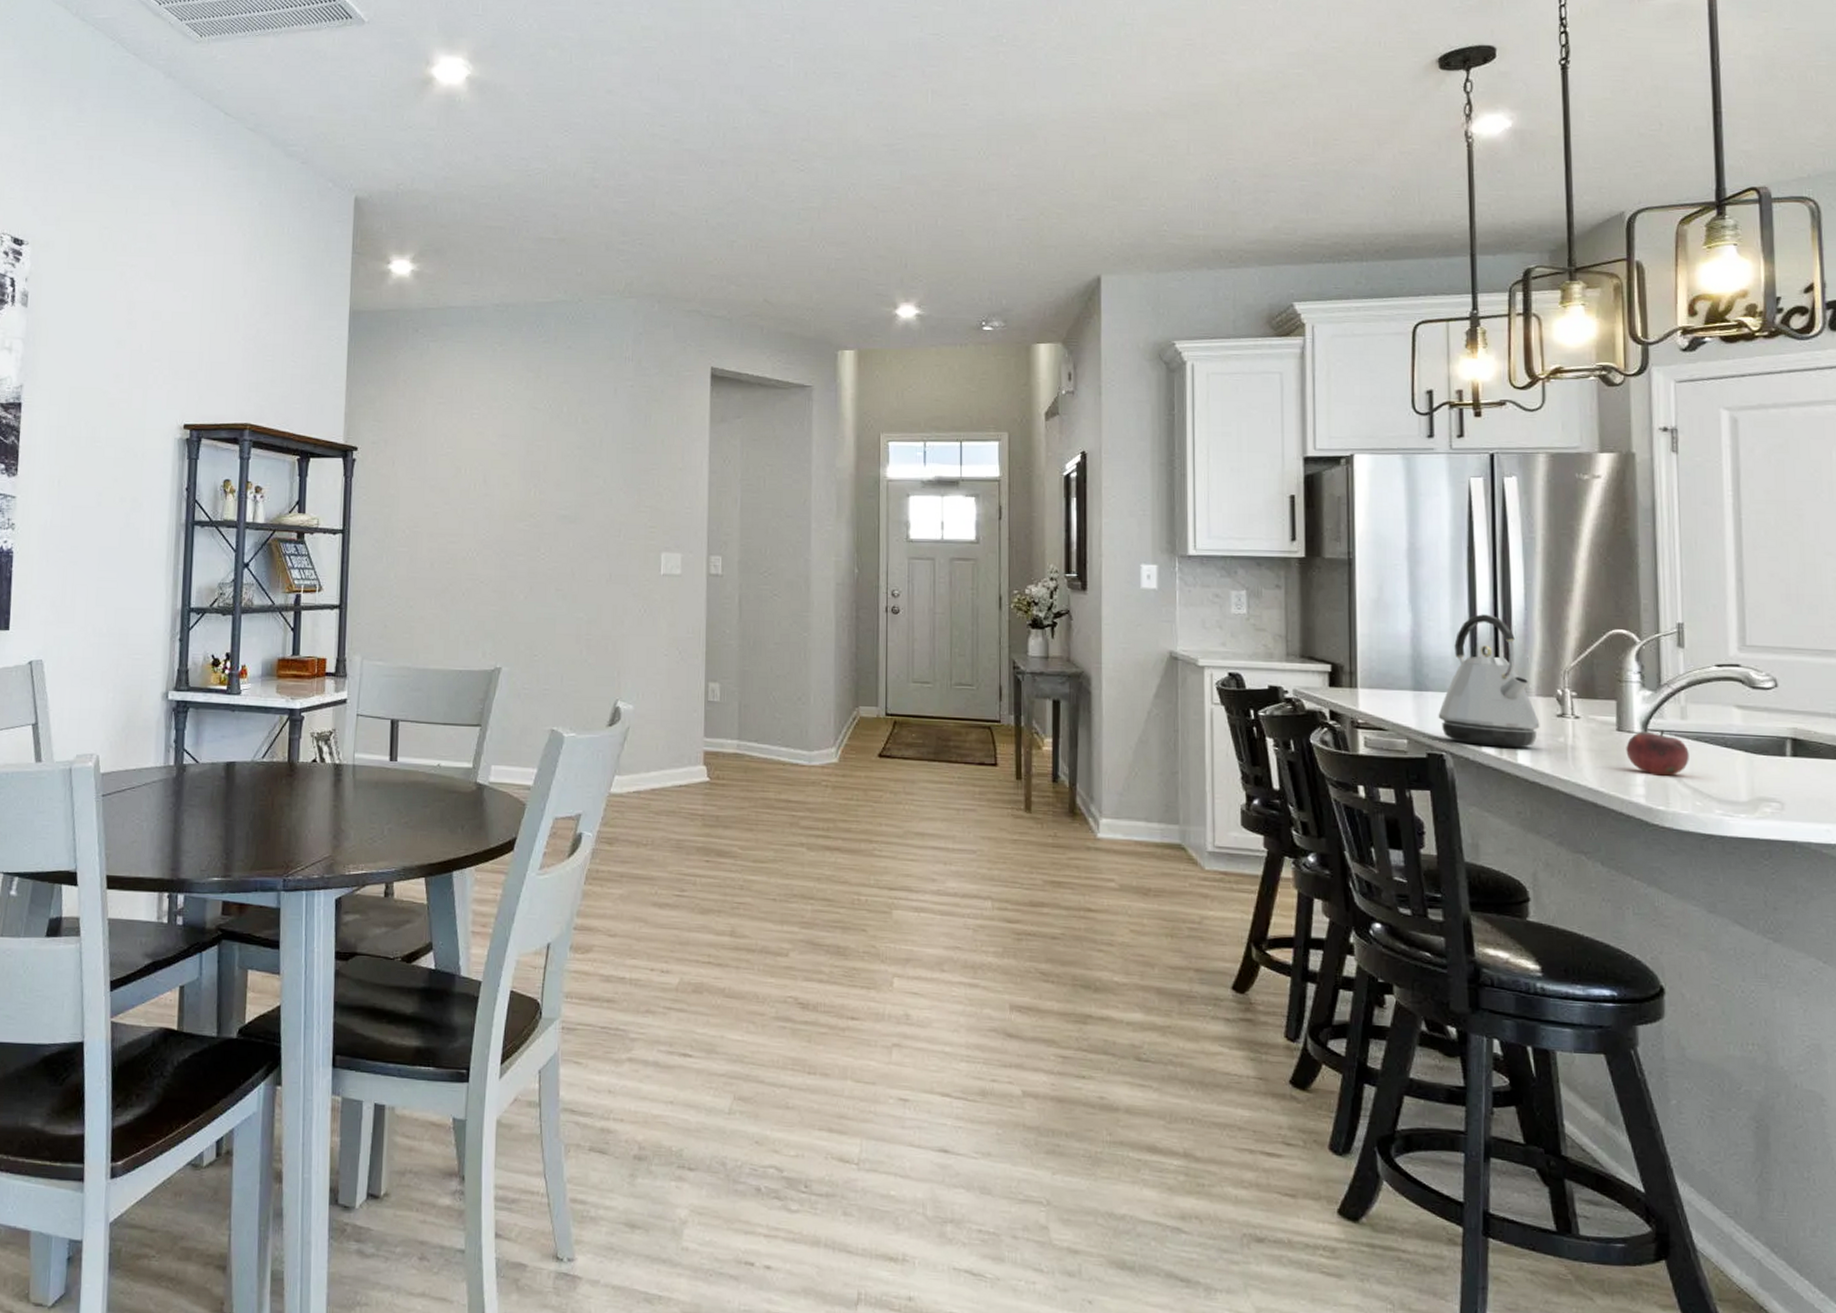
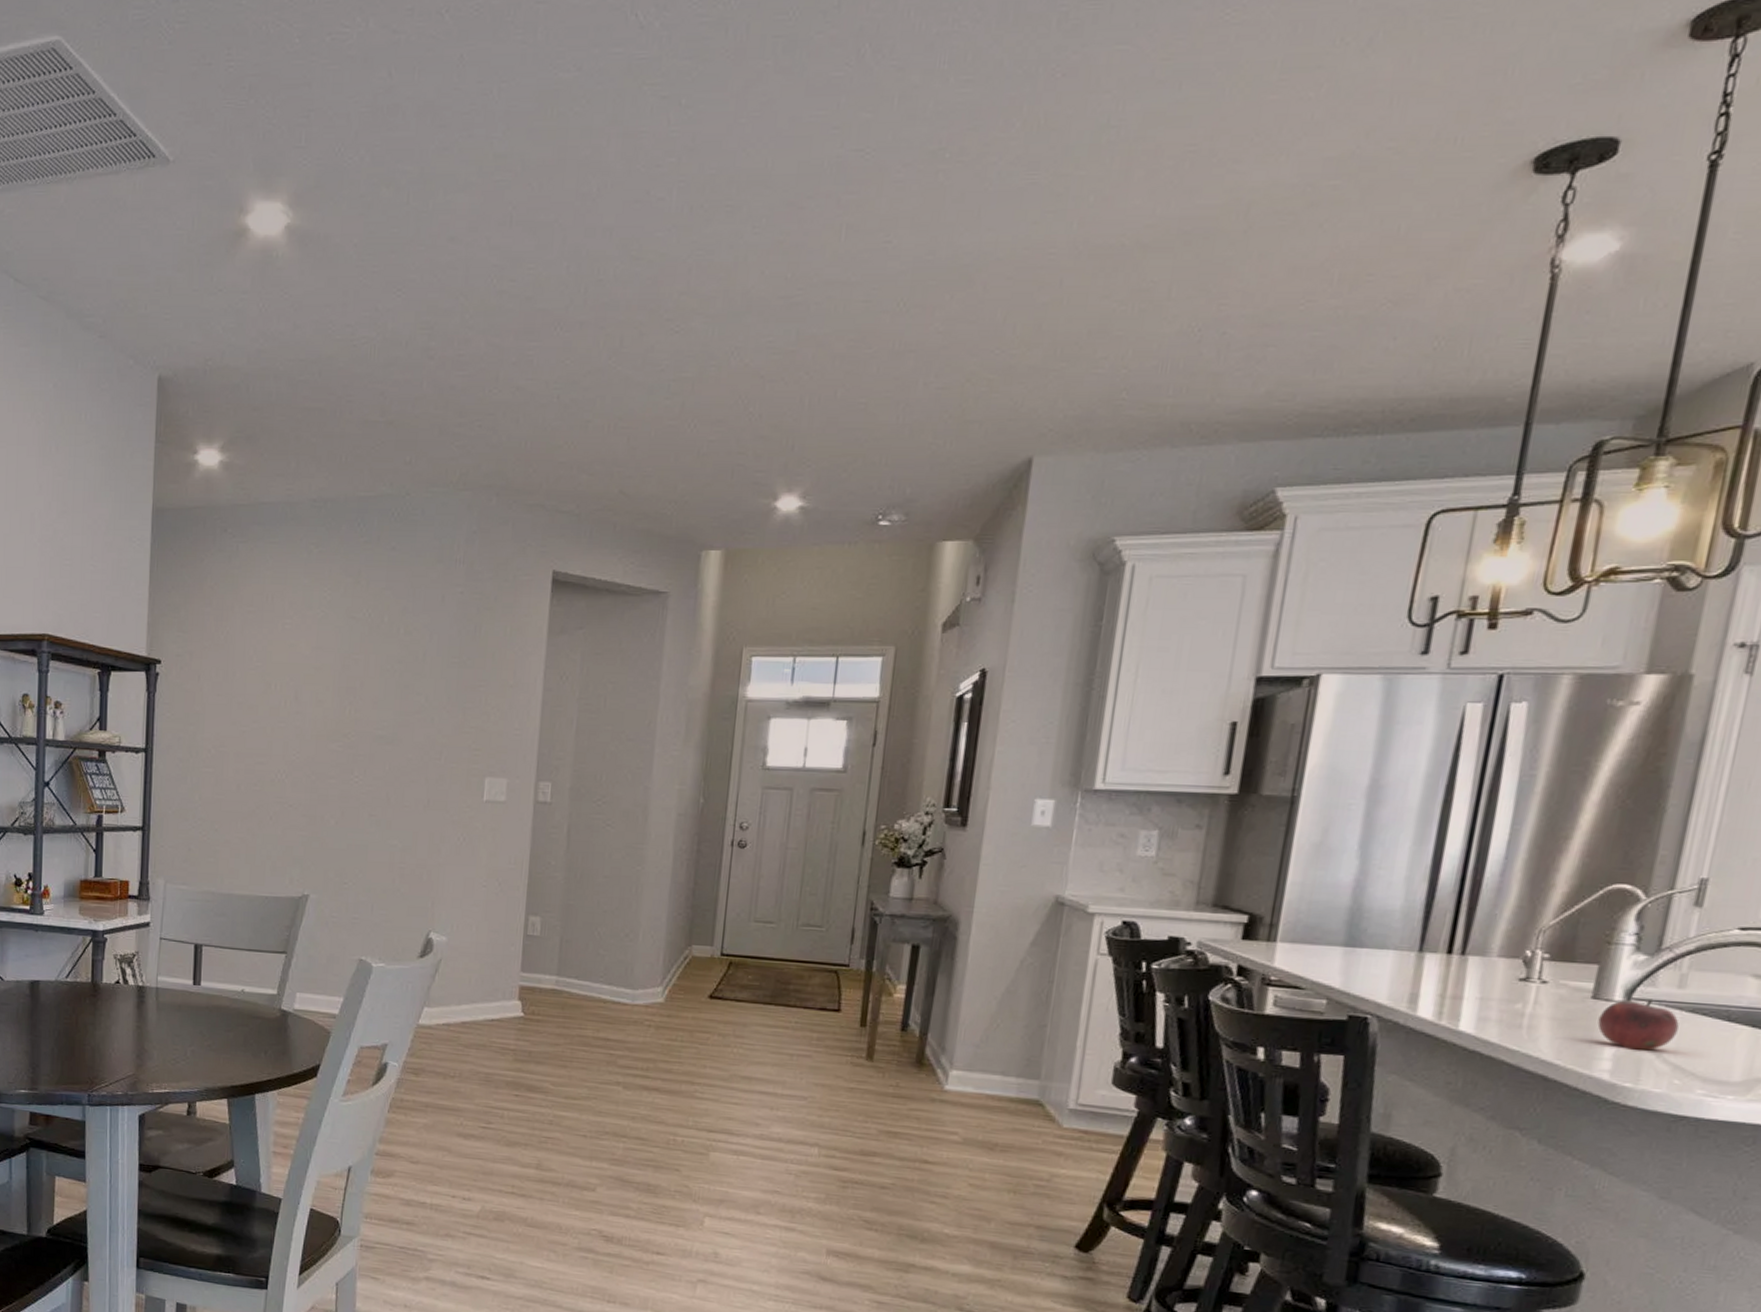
kettle: present [1438,614,1540,748] -> none [1369,863,1496,1014]

